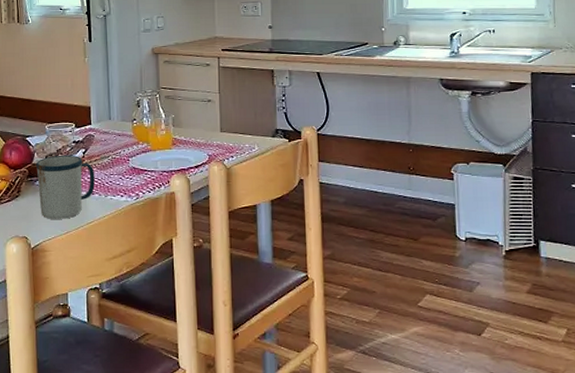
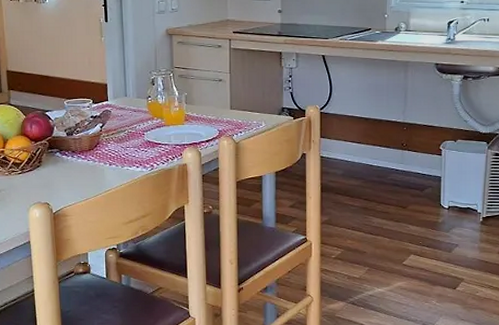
mug: present [36,155,95,219] -> none [56,128,112,187]

